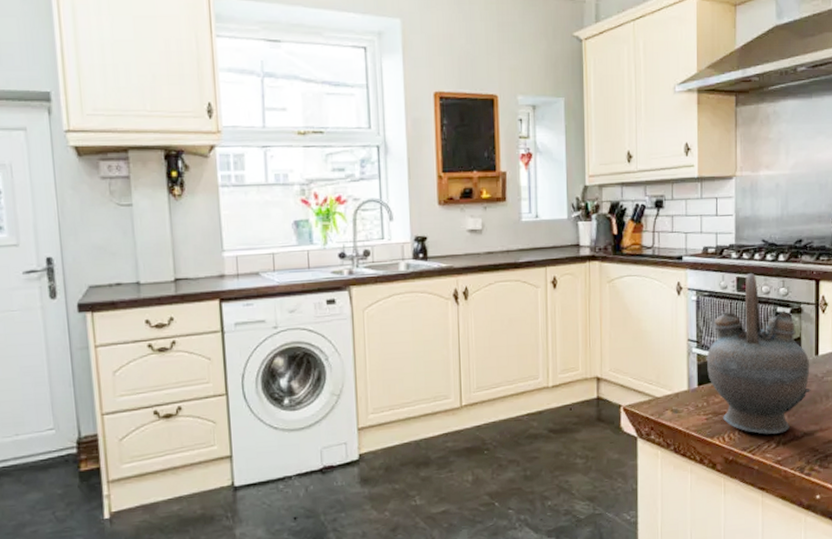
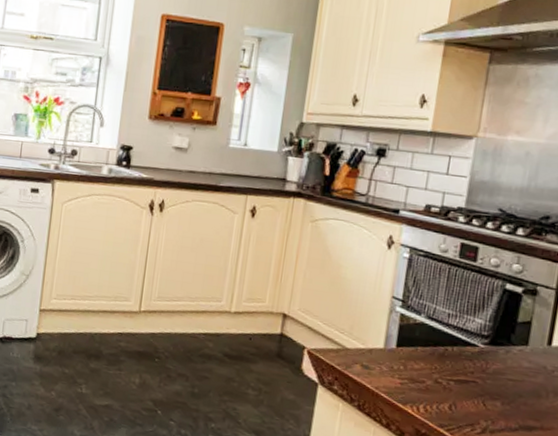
teapot: present [706,273,811,435] -> none [409,241,539,420]

